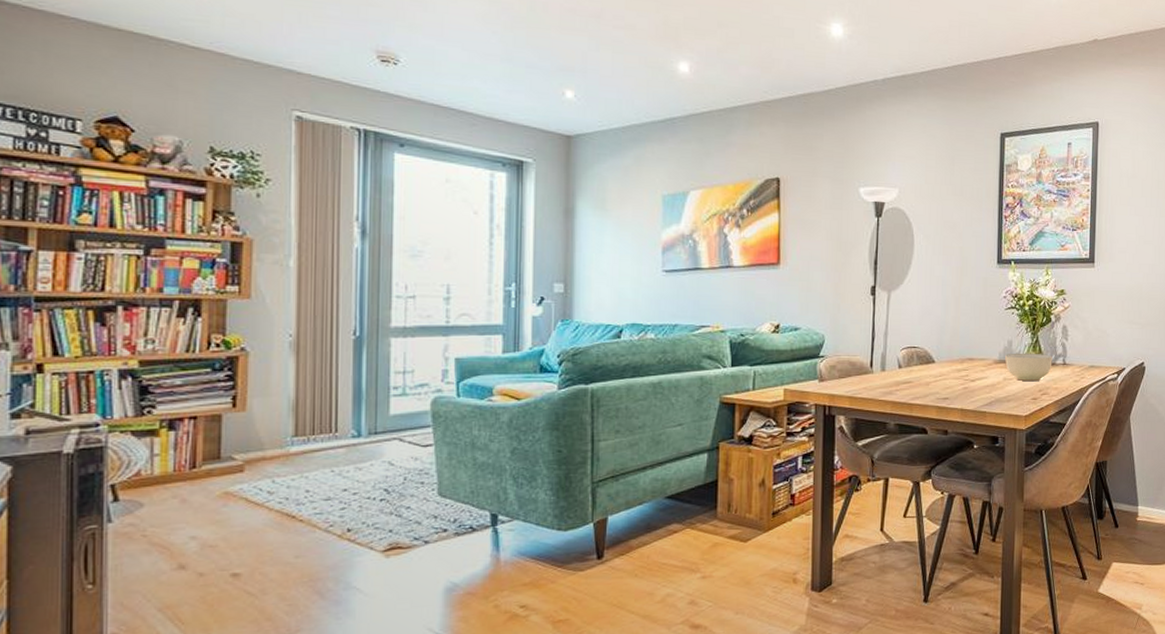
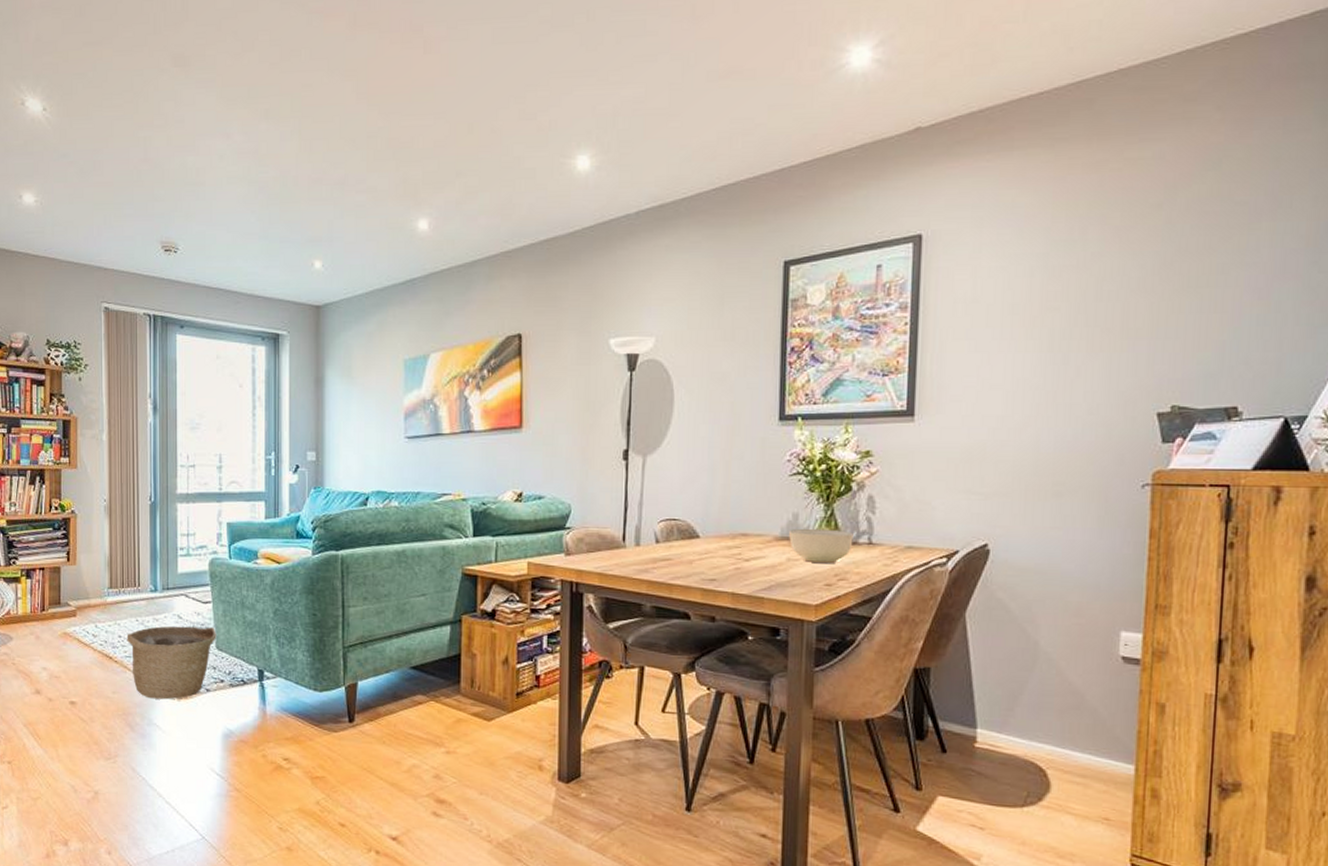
basket: none [317,473,439,559] -> present [126,626,217,700]

